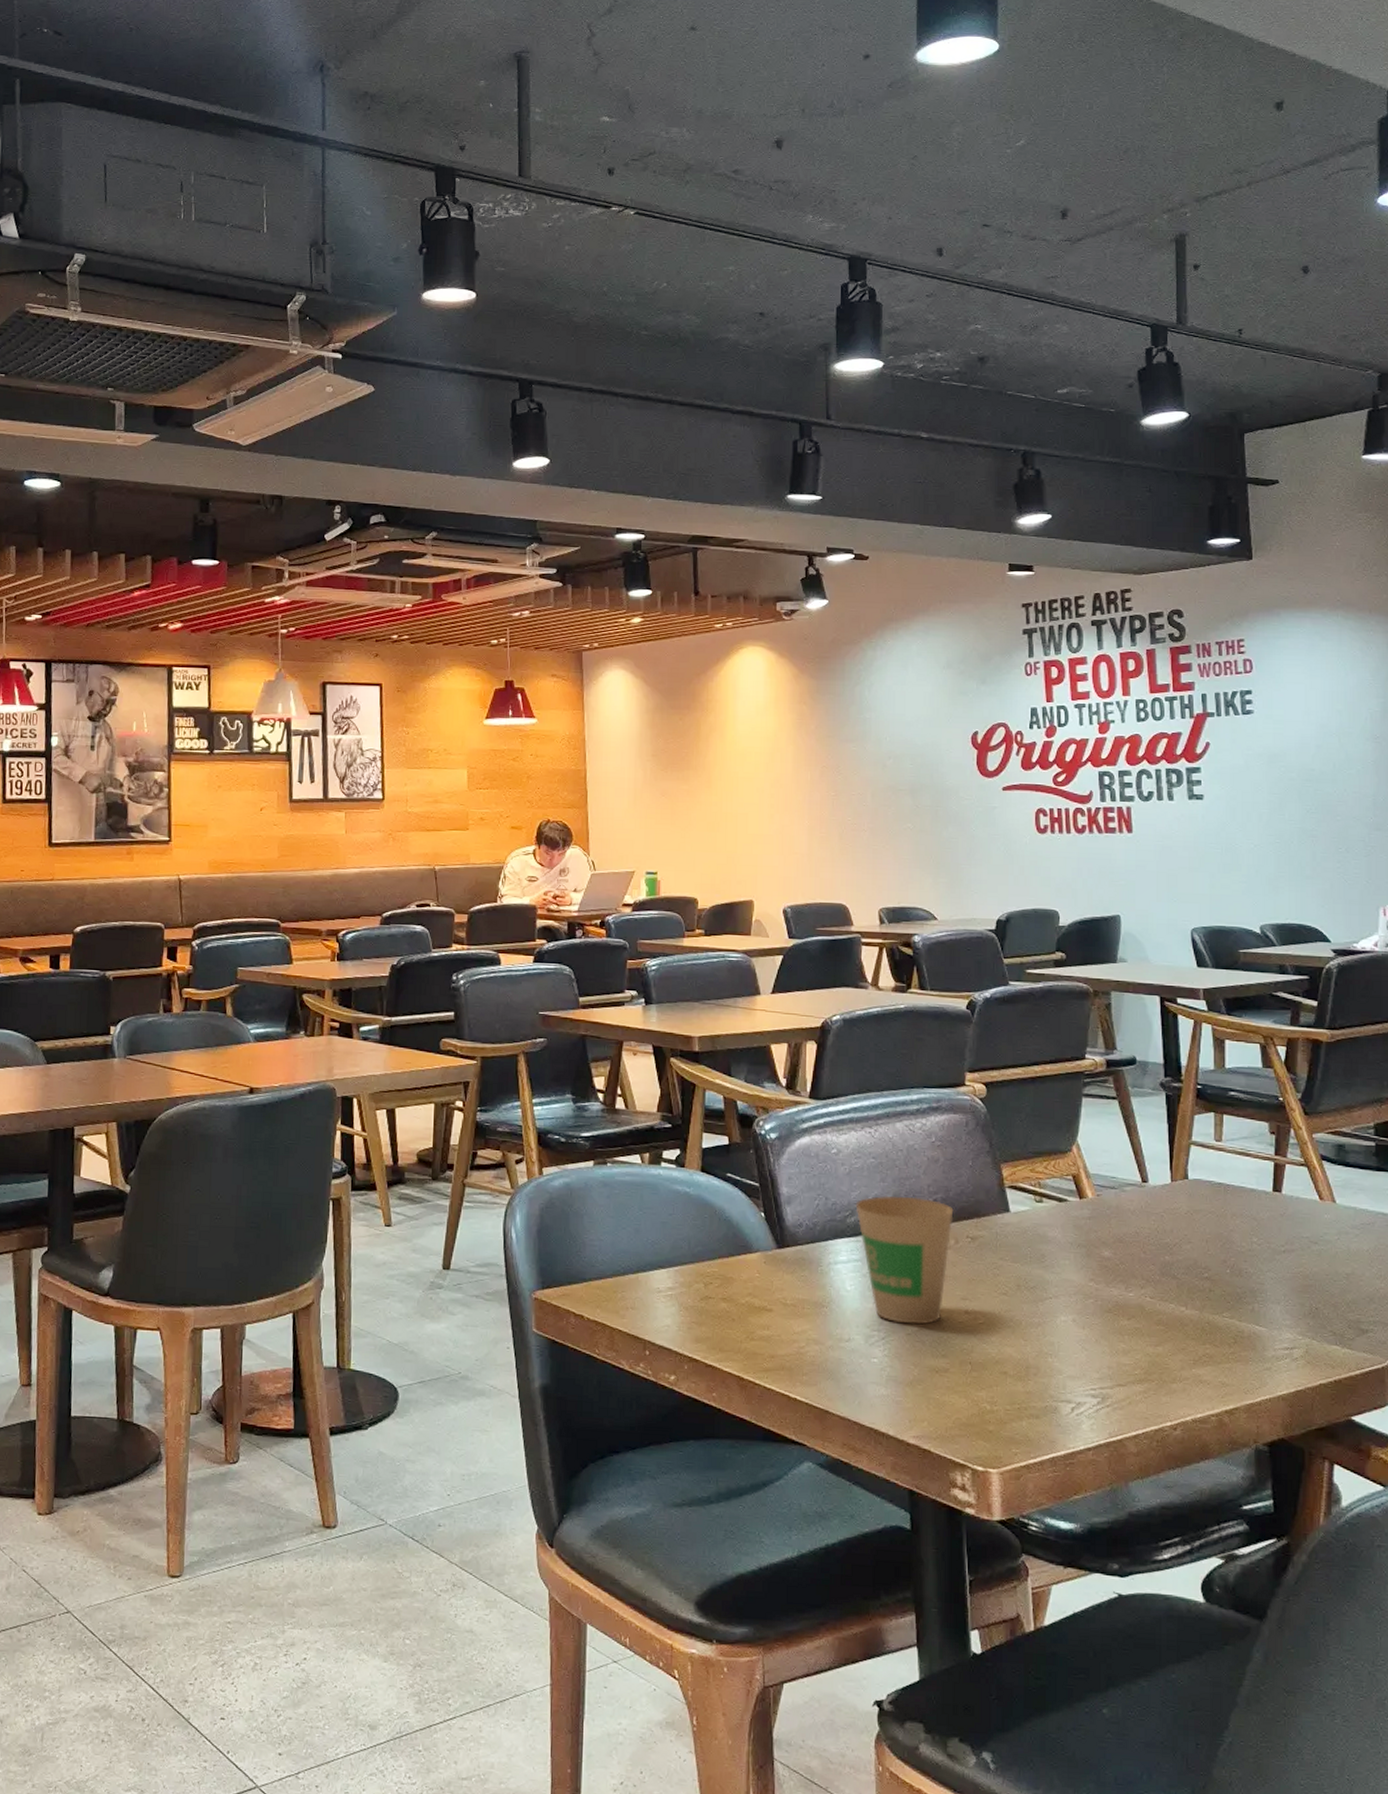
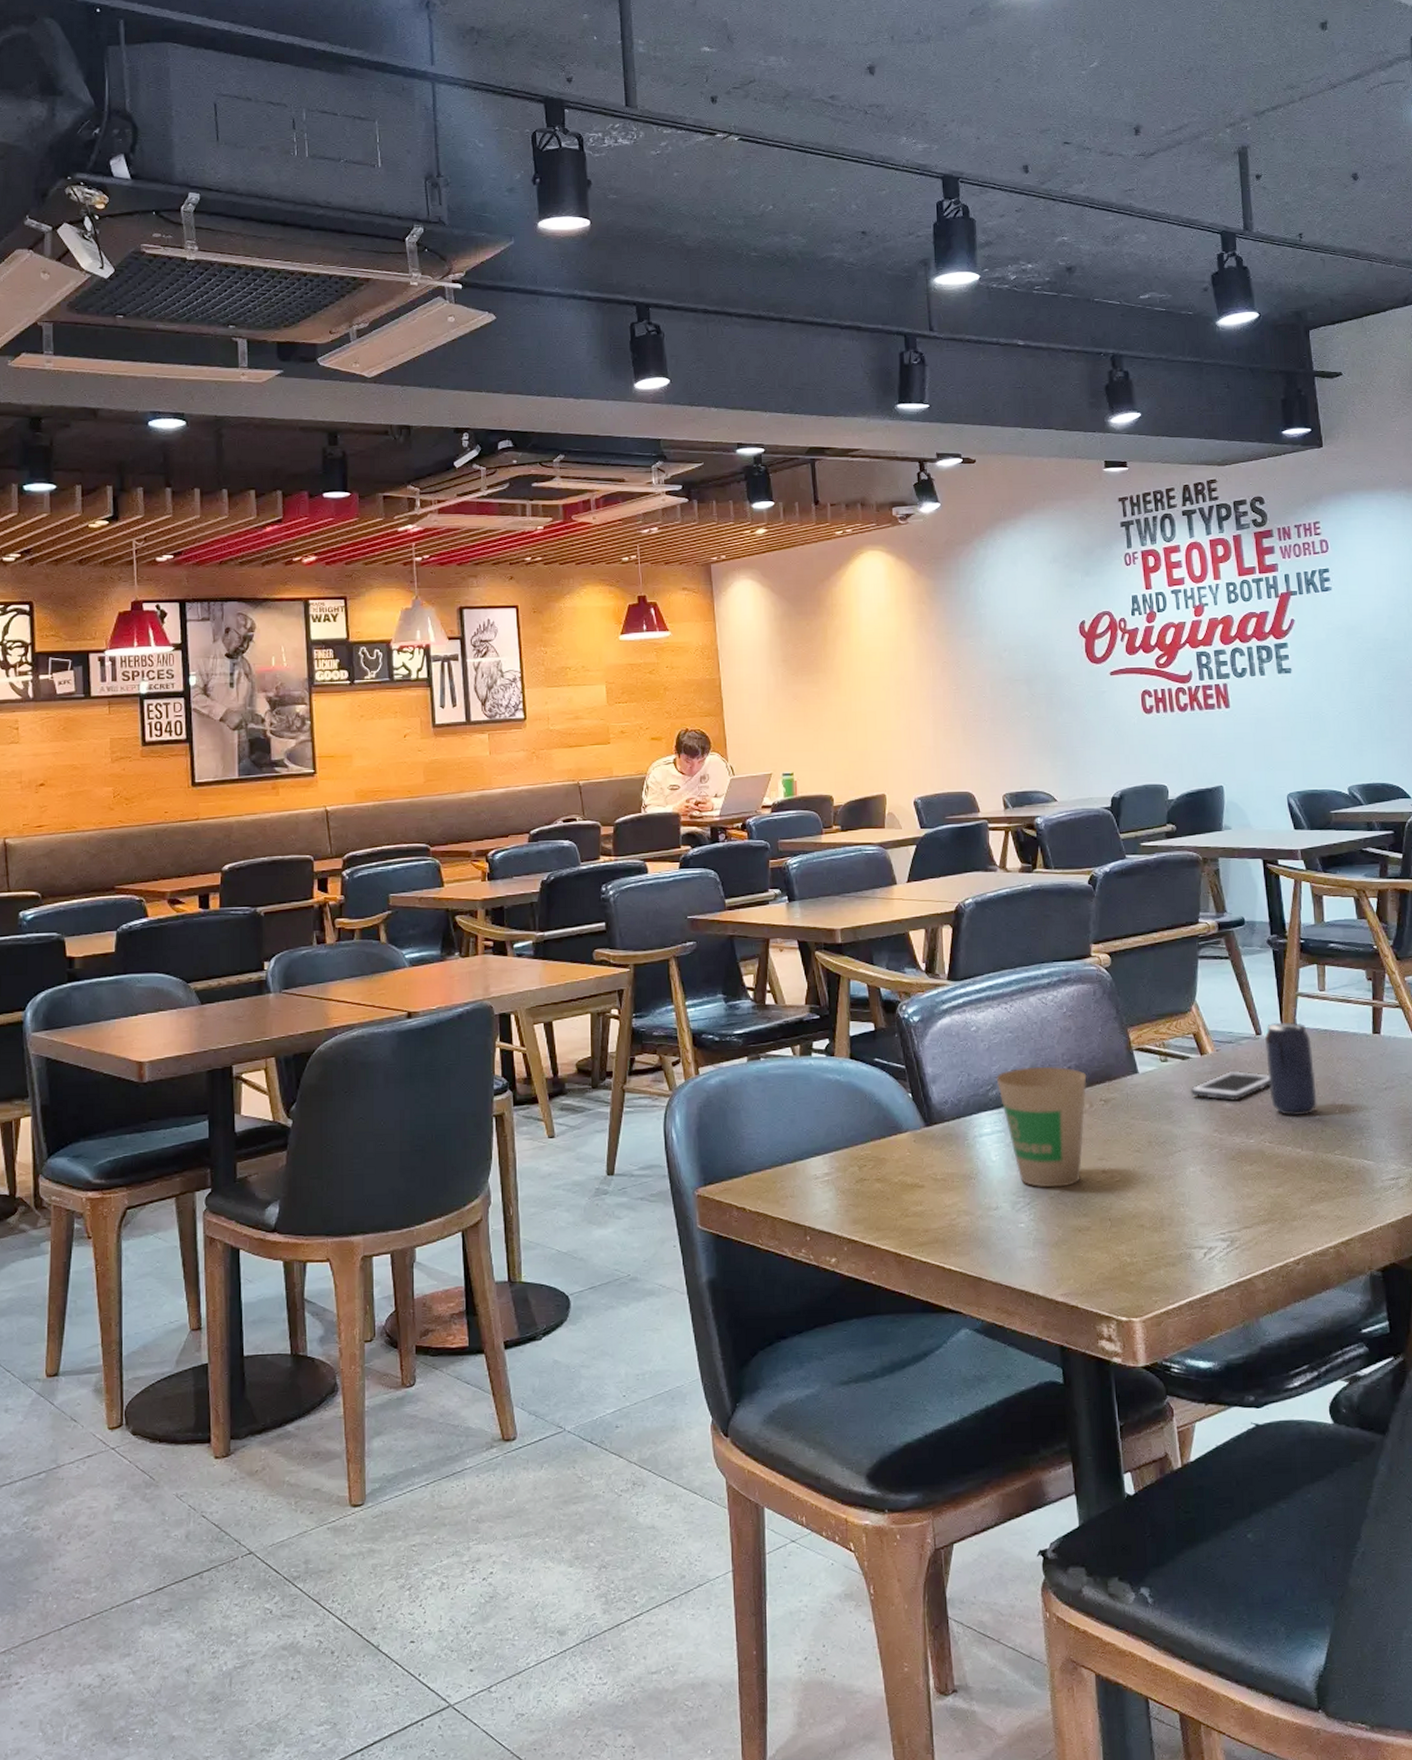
cell phone: none [1066,1217,1155,1250] -> present [1190,1070,1270,1101]
beverage can: none [1151,1170,1206,1272] -> present [1265,1022,1317,1116]

